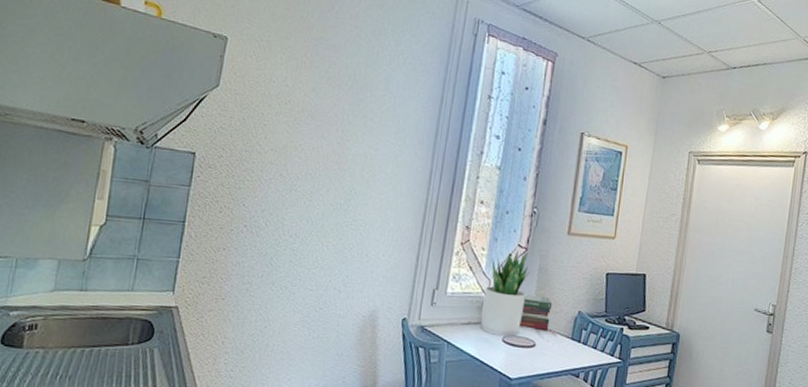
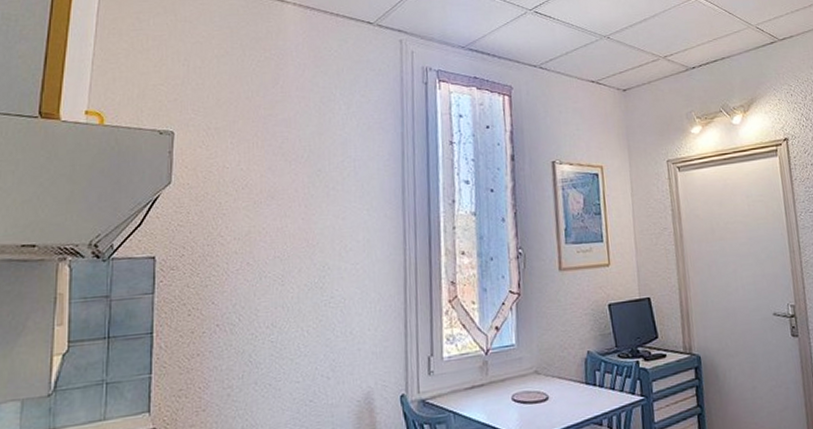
planter: present [481,251,530,337] -> none [483,297,529,396]
books: present [519,294,553,330] -> none [526,342,559,381]

